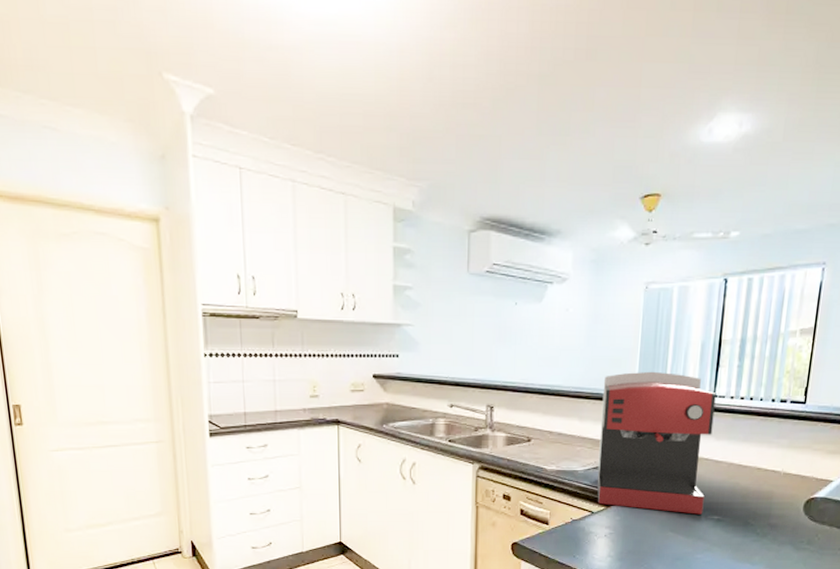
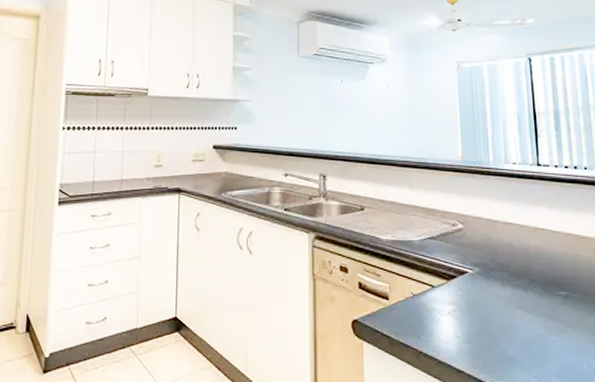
coffee maker: present [597,371,716,515] -> none [429,141,549,290]

